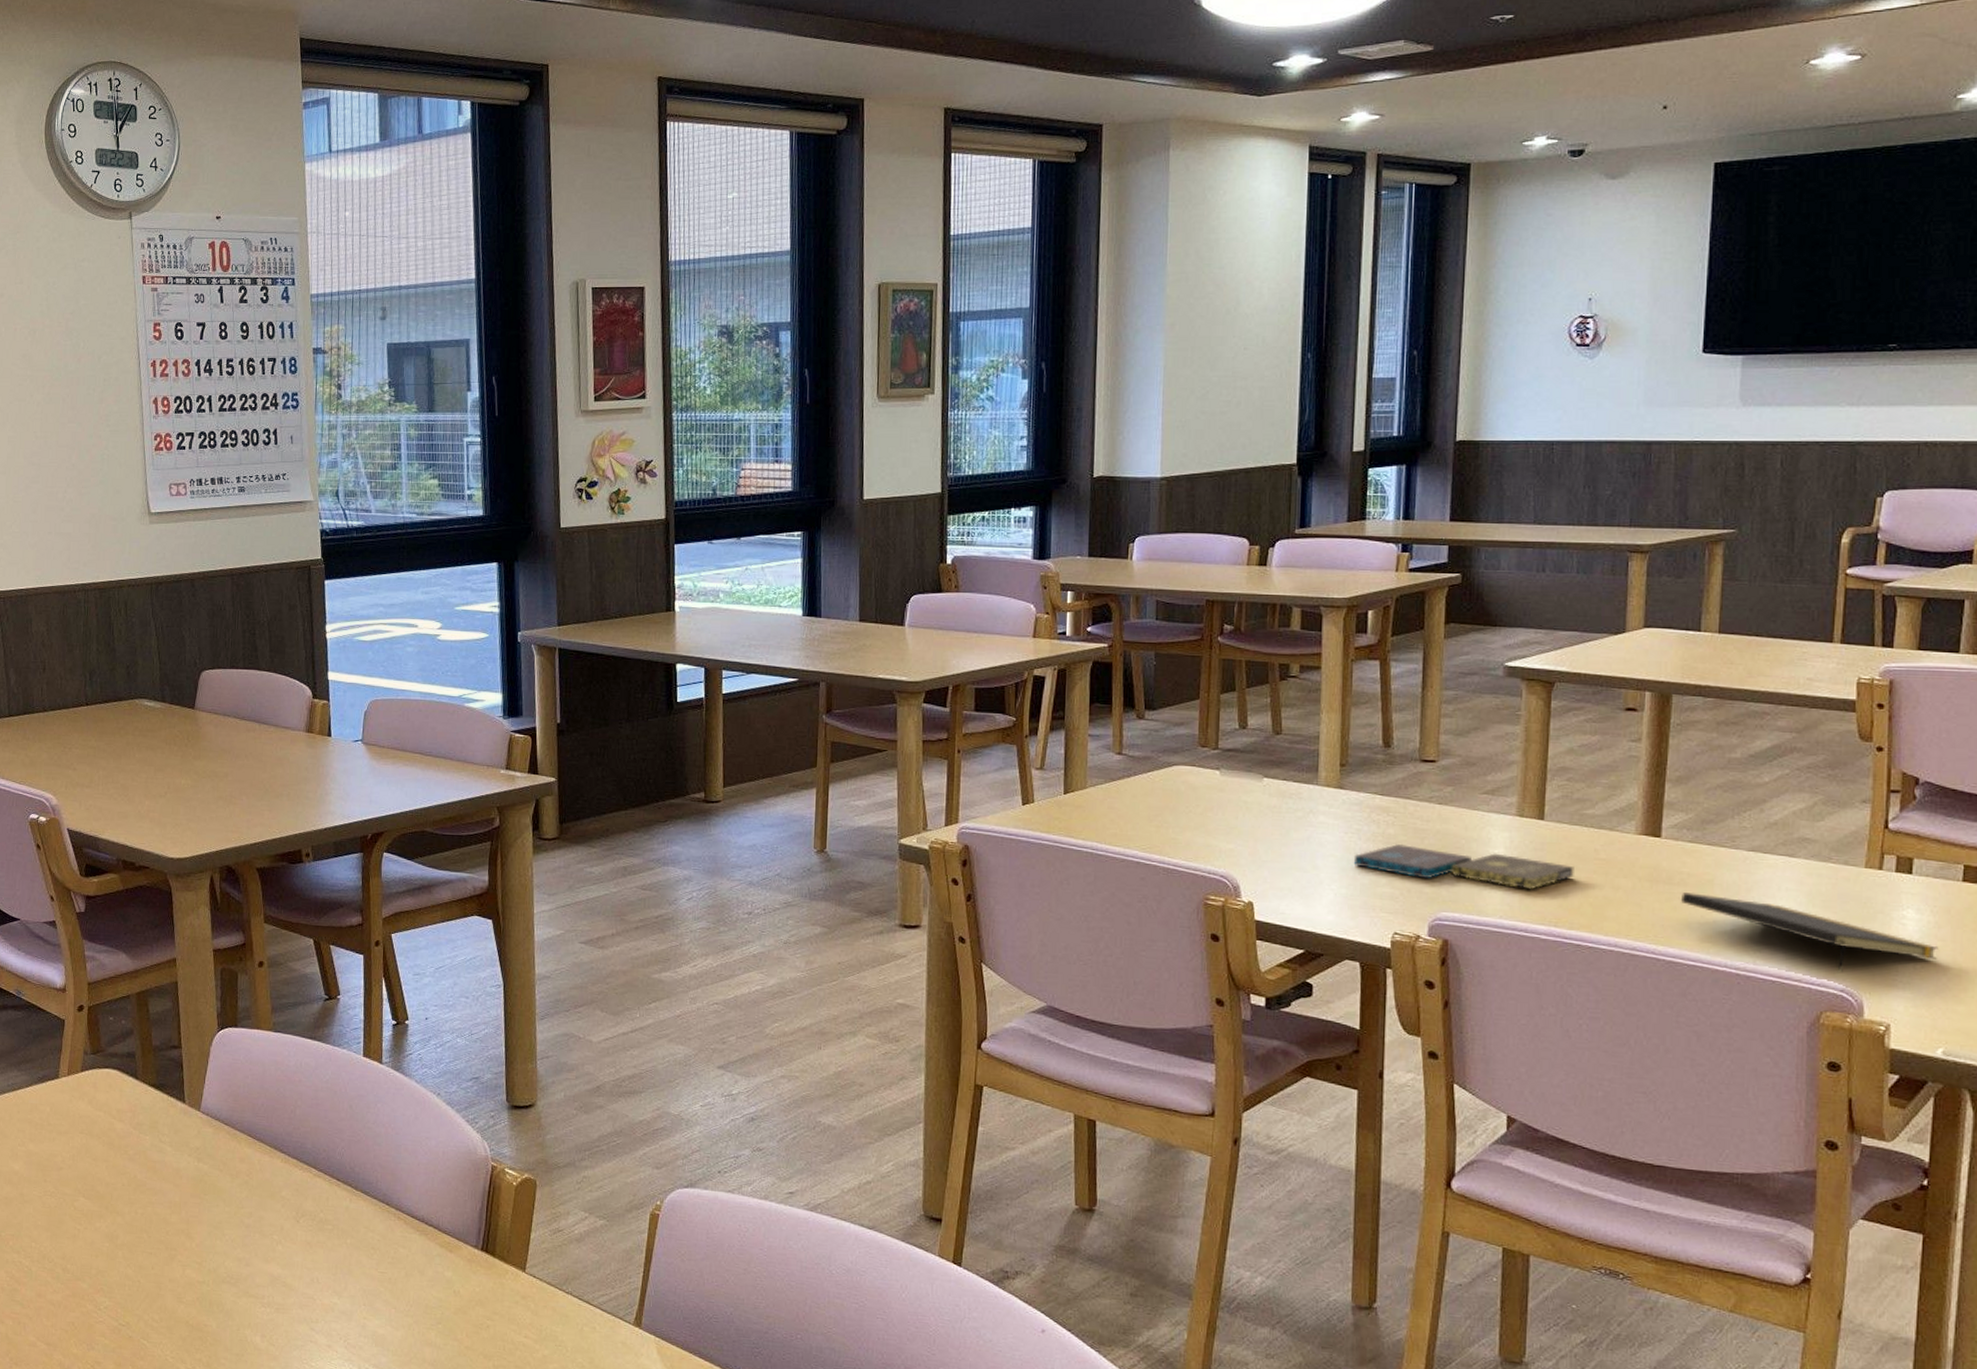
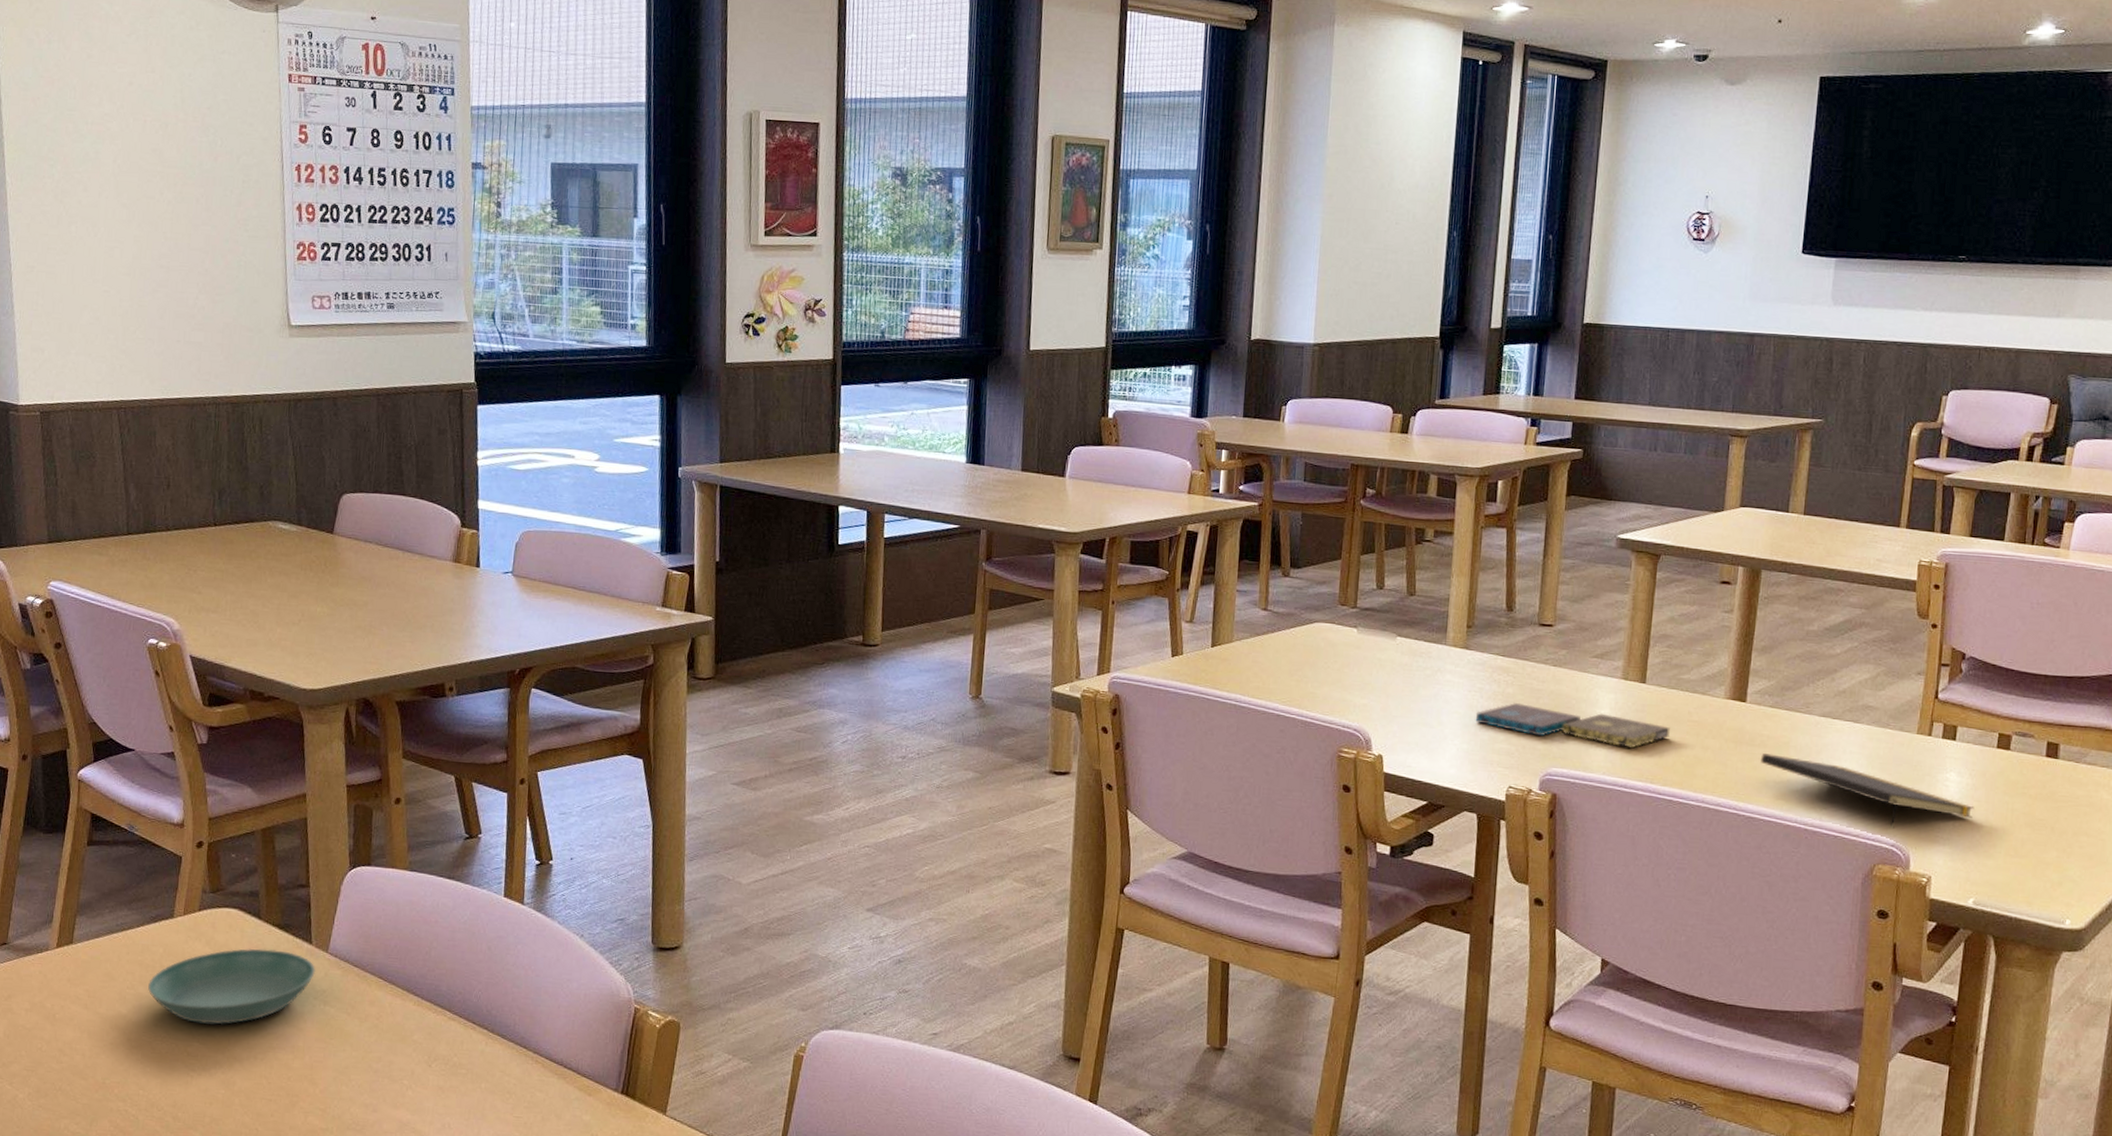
saucer: none [37,1107,190,1181] -> present [148,948,316,1025]

